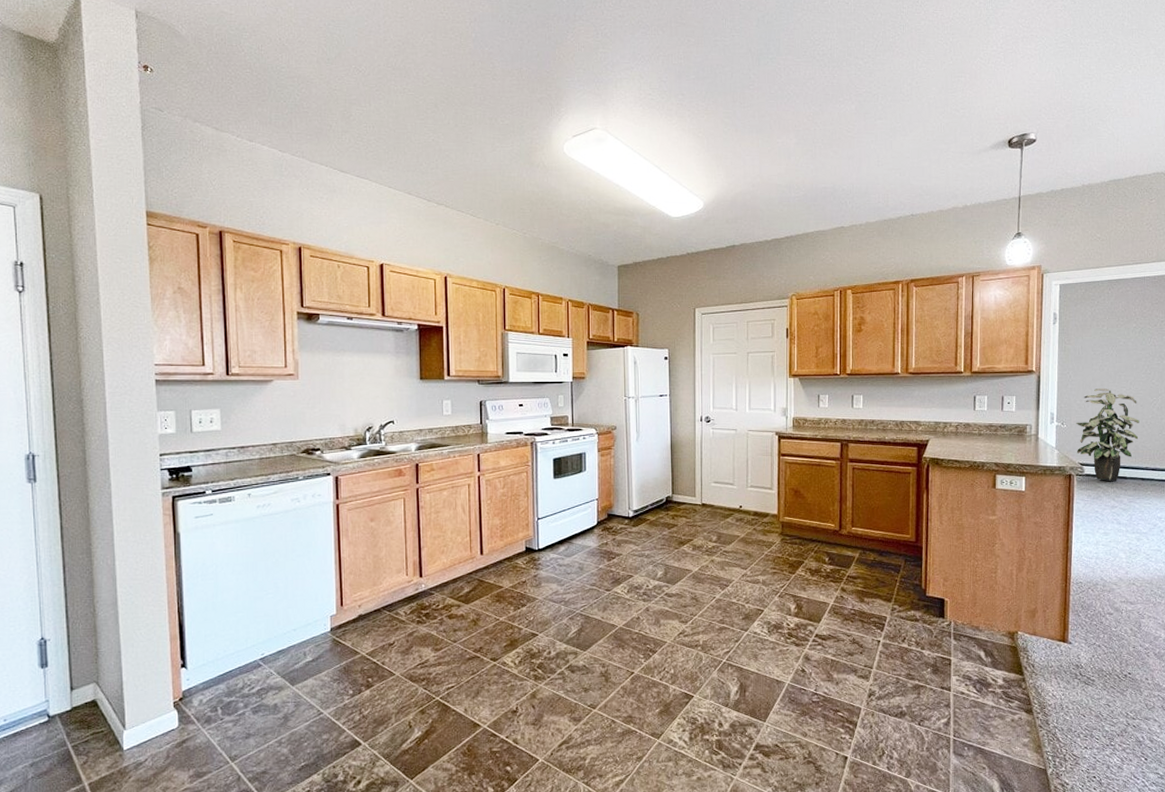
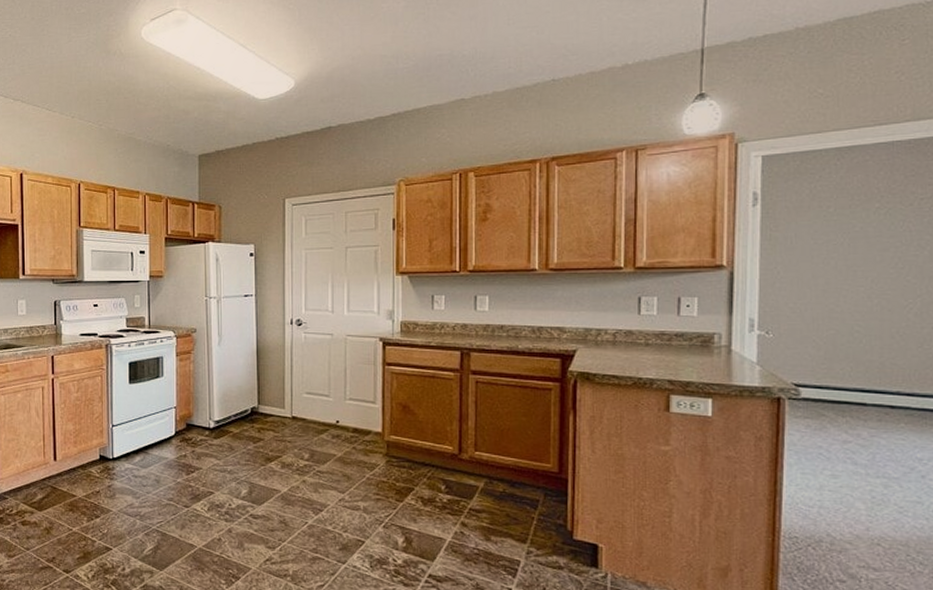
indoor plant: present [1076,387,1140,482] -> none [787,286,886,409]

